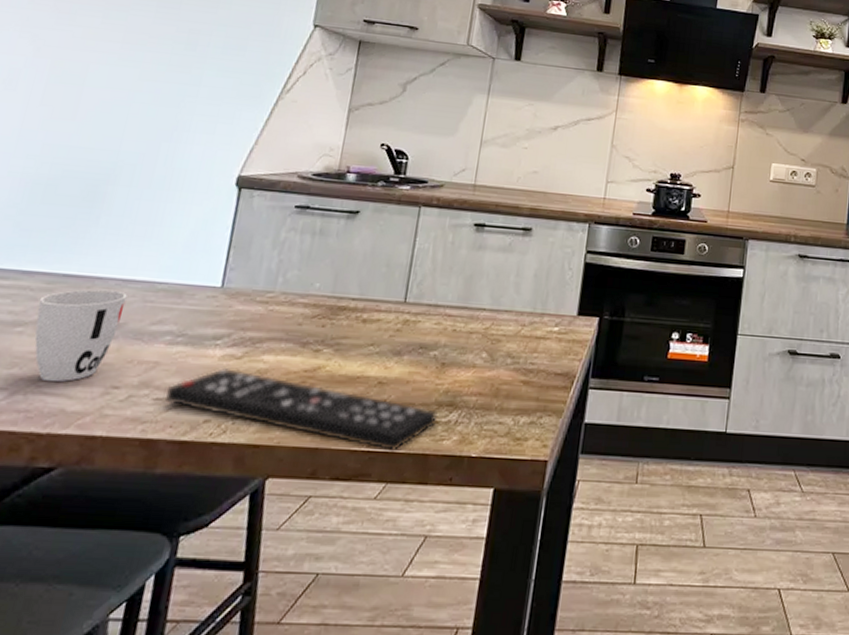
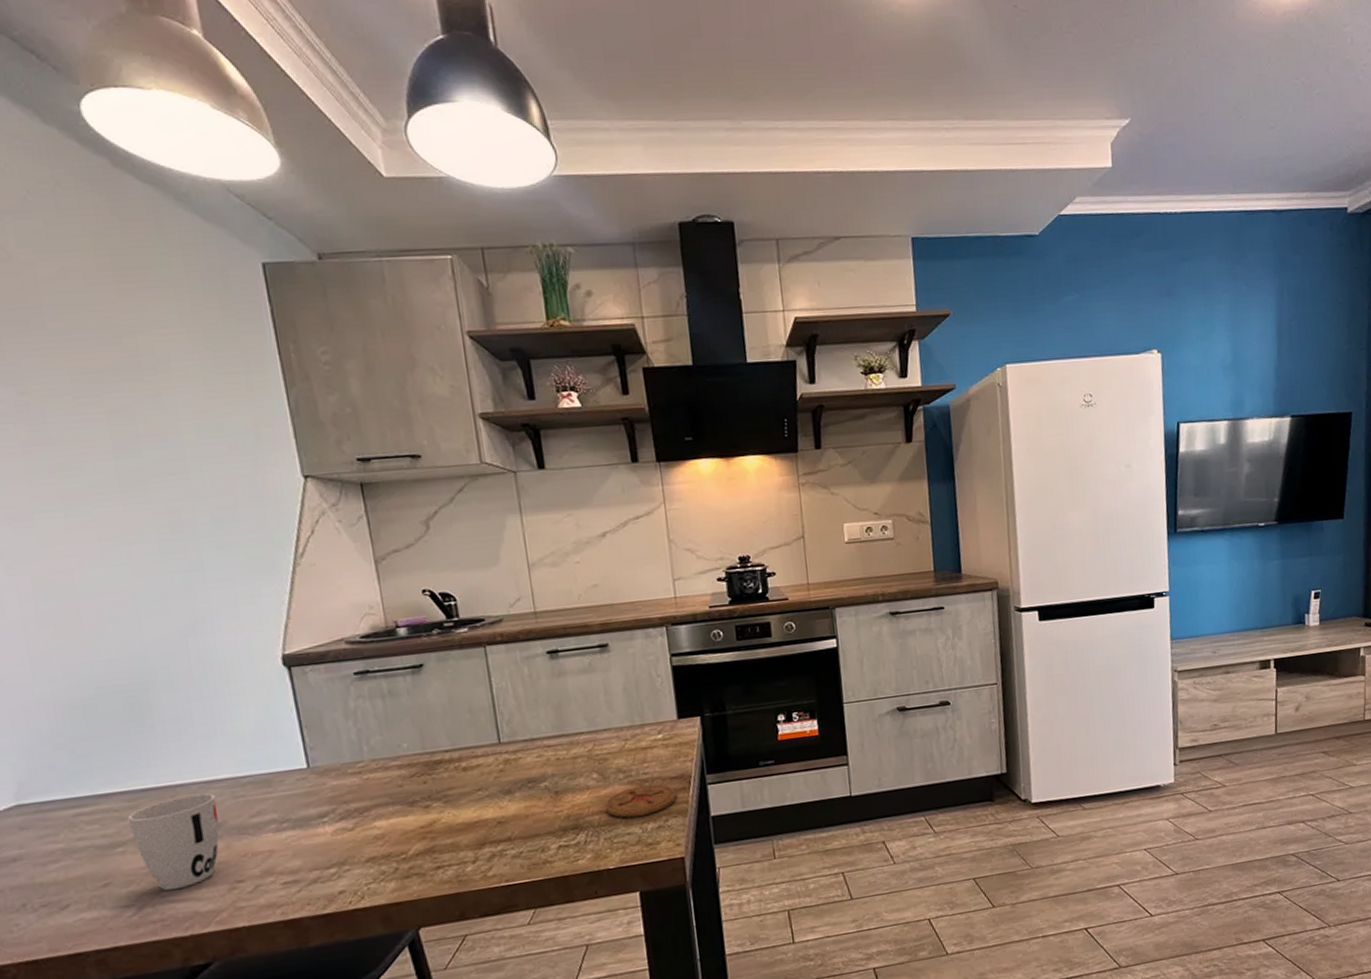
remote control: present [165,367,438,451] -> none [292,835,566,885]
coaster: none [484,375,557,407] -> present [604,784,676,818]

